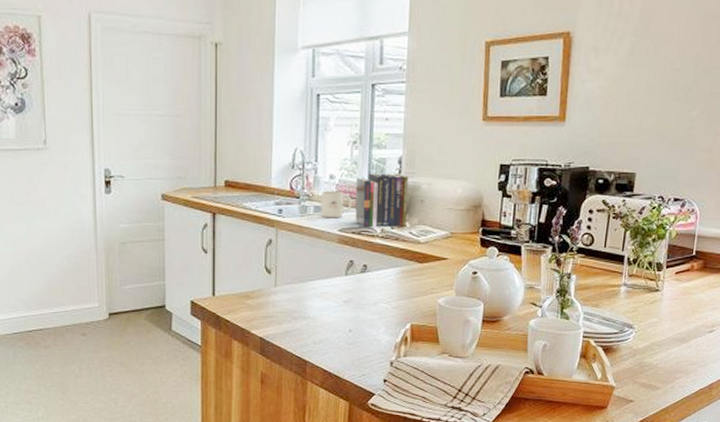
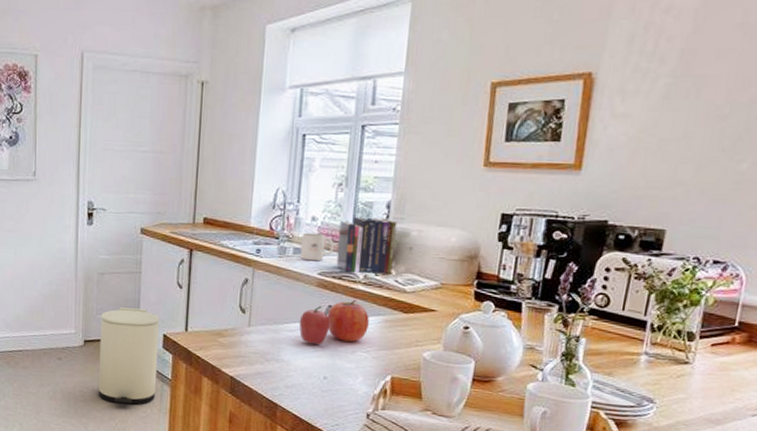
pedal bin: none [125,277,187,375] -> present [98,307,160,405]
fruit: none [323,262,353,299] -> present [299,306,331,345]
fruit: none [349,252,388,294] -> present [327,299,369,342]

